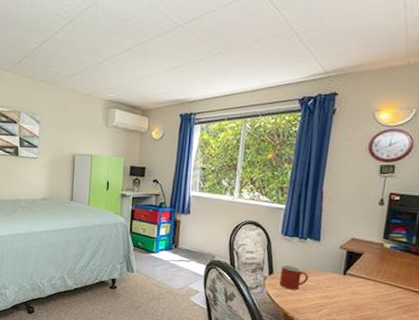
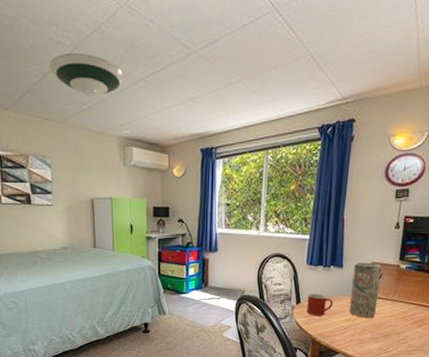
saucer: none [48,24,114,62] -> present [49,54,125,96]
vase: none [325,237,363,298] -> present [349,262,382,318]

